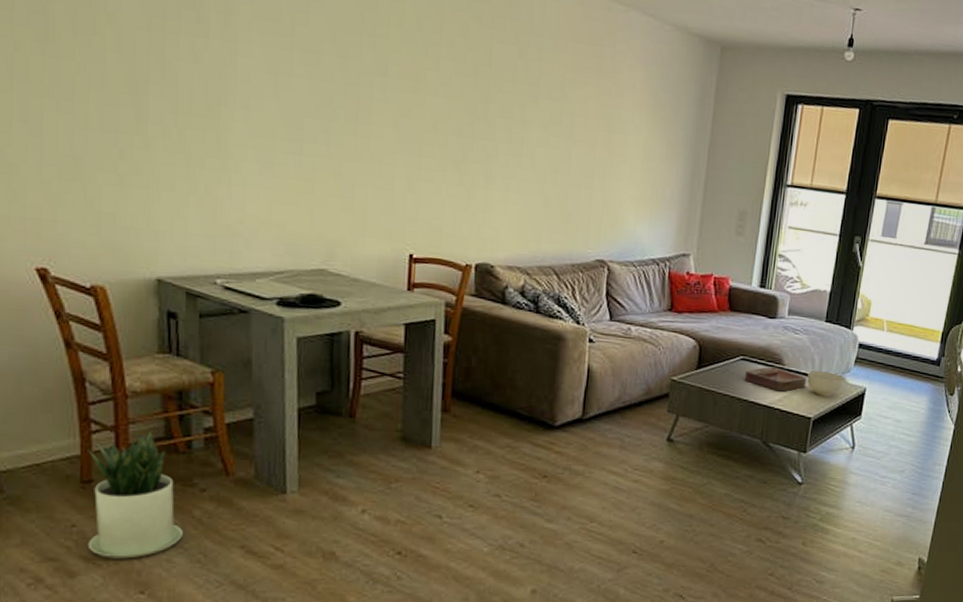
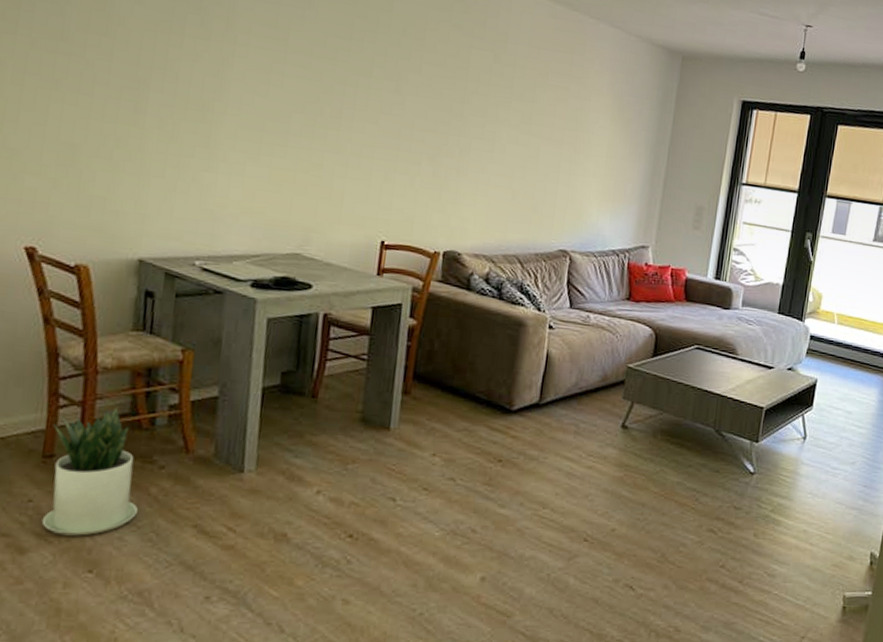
decorative tray: present [744,366,807,392] -> none [698,355,760,381]
bowl: present [807,371,844,397] -> none [760,361,796,387]

